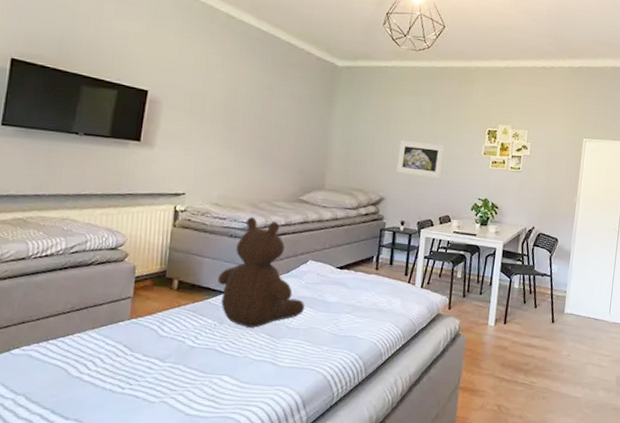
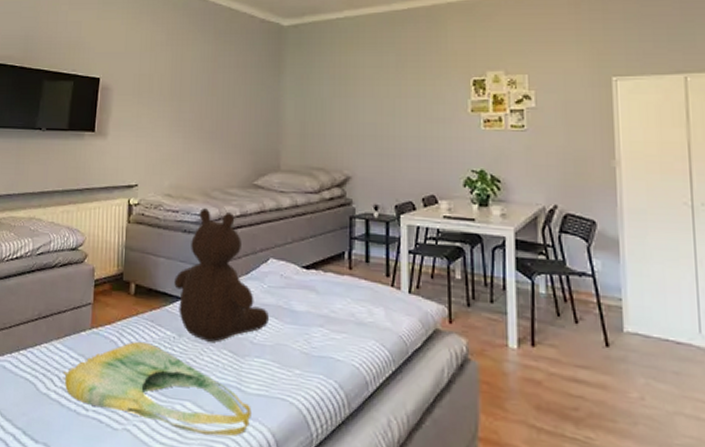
tote bag: none [96,328,284,402] -> present [62,341,252,437]
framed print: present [396,140,445,179] -> none [362,104,419,148]

